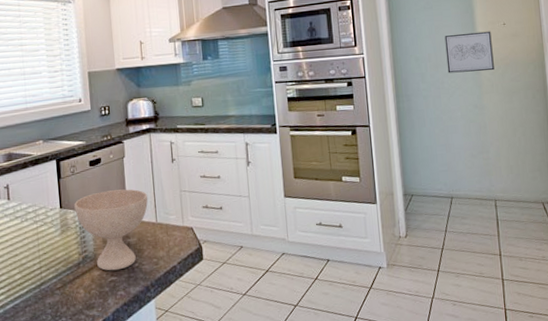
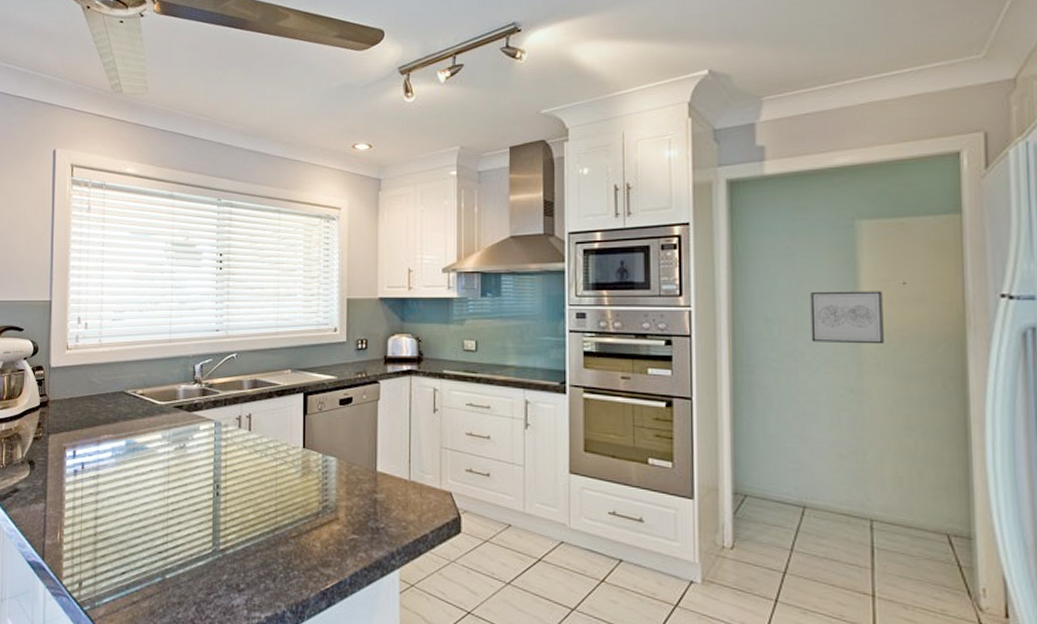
bowl: present [74,189,148,271] -> none [319,435,402,528]

